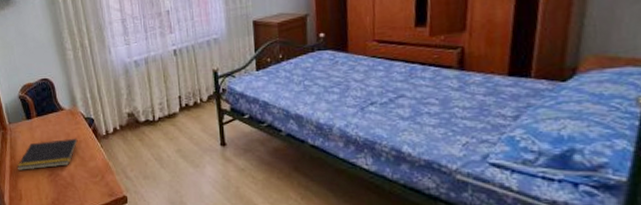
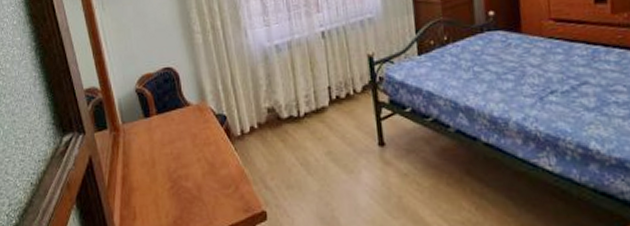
notepad: present [17,138,78,170] -> none [130,139,207,182]

